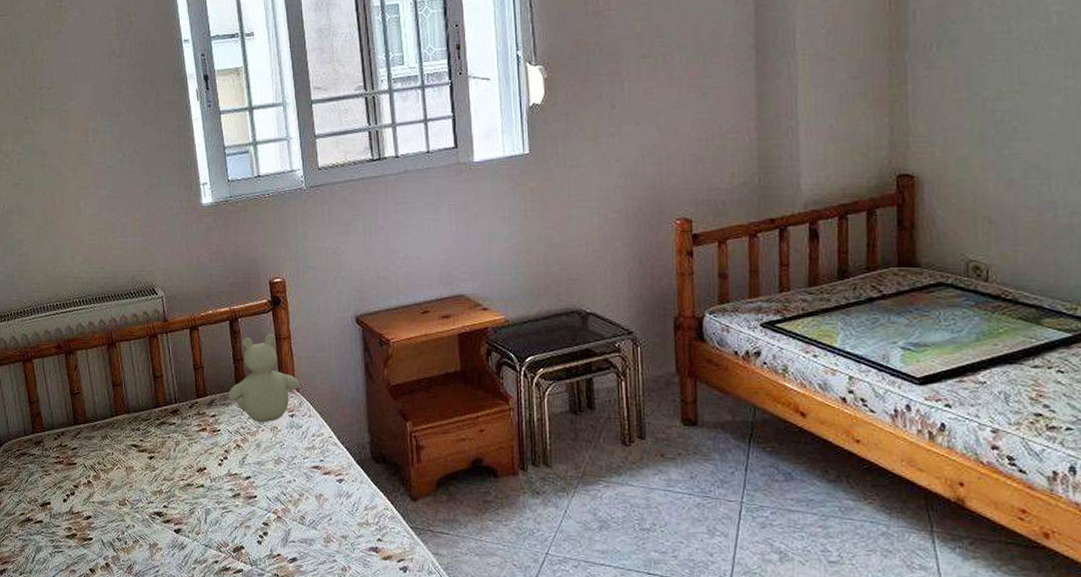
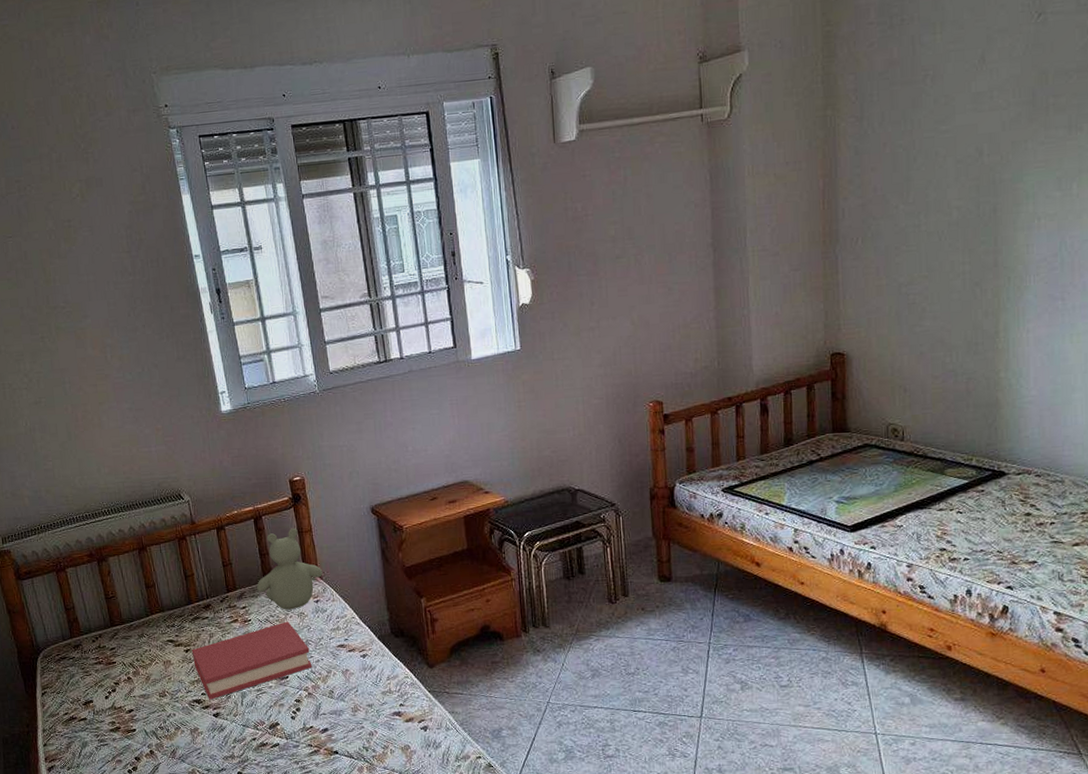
hardback book: none [155,435,283,514] -> present [191,621,312,700]

